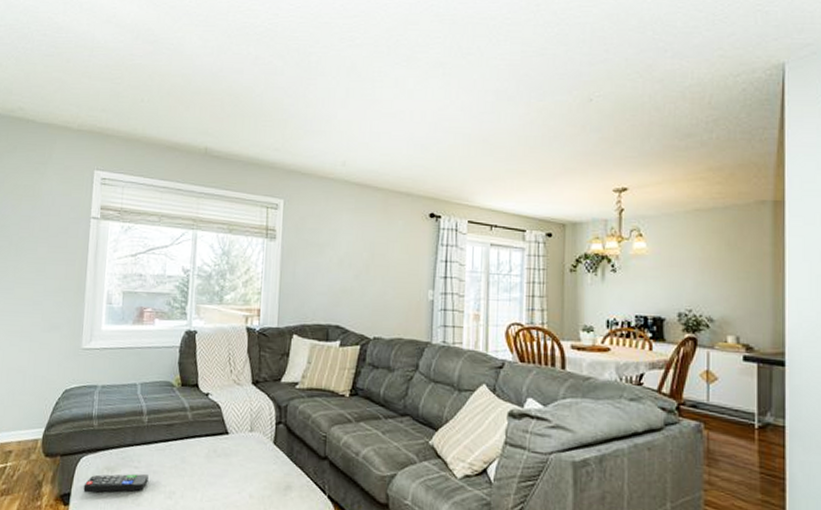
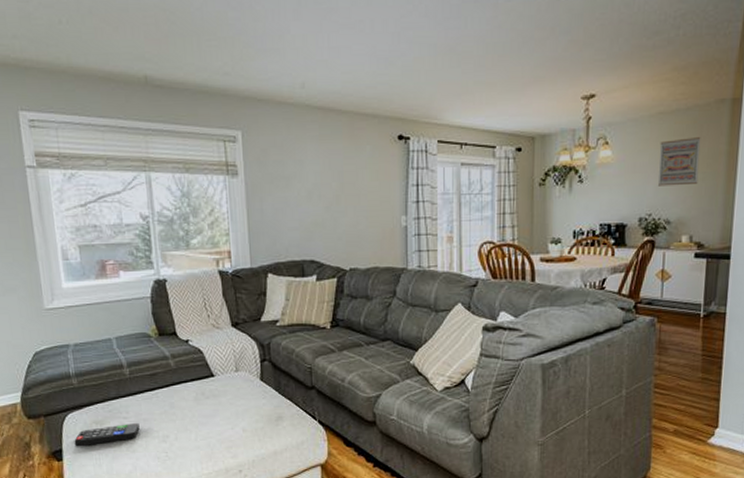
wall art: none [697,236,742,284] -> present [658,137,701,186]

